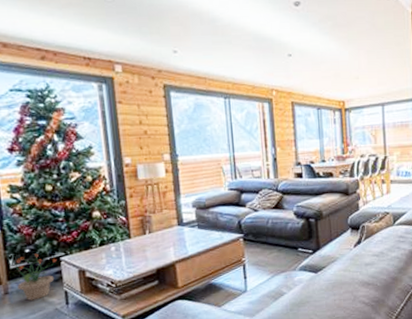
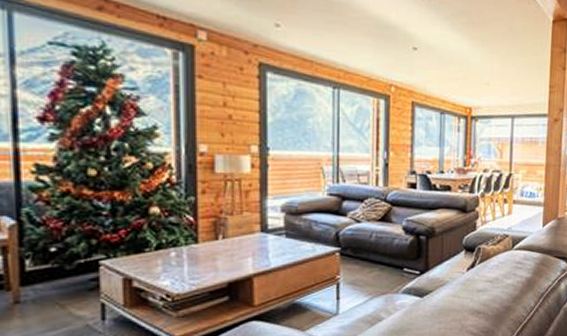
potted plant: present [8,253,56,301] -> none [20,253,93,313]

